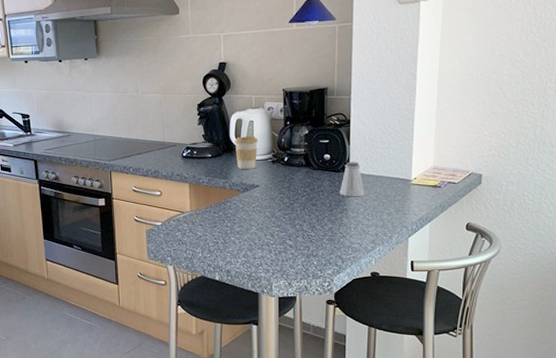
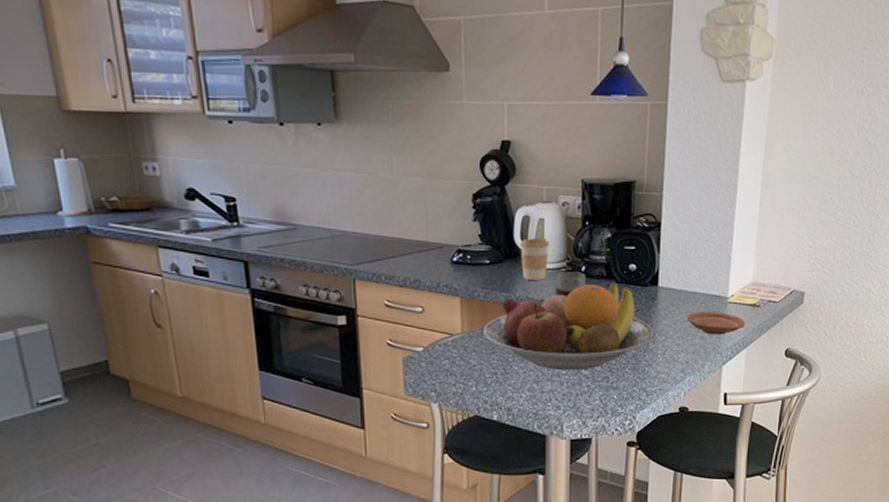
fruit bowl: none [207,168,347,241] -> present [483,281,654,371]
mug: none [263,162,288,182] -> present [555,272,586,297]
saltshaker: present [340,162,364,197] -> none [646,274,675,317]
plate: none [375,191,427,212] -> present [686,310,745,335]

